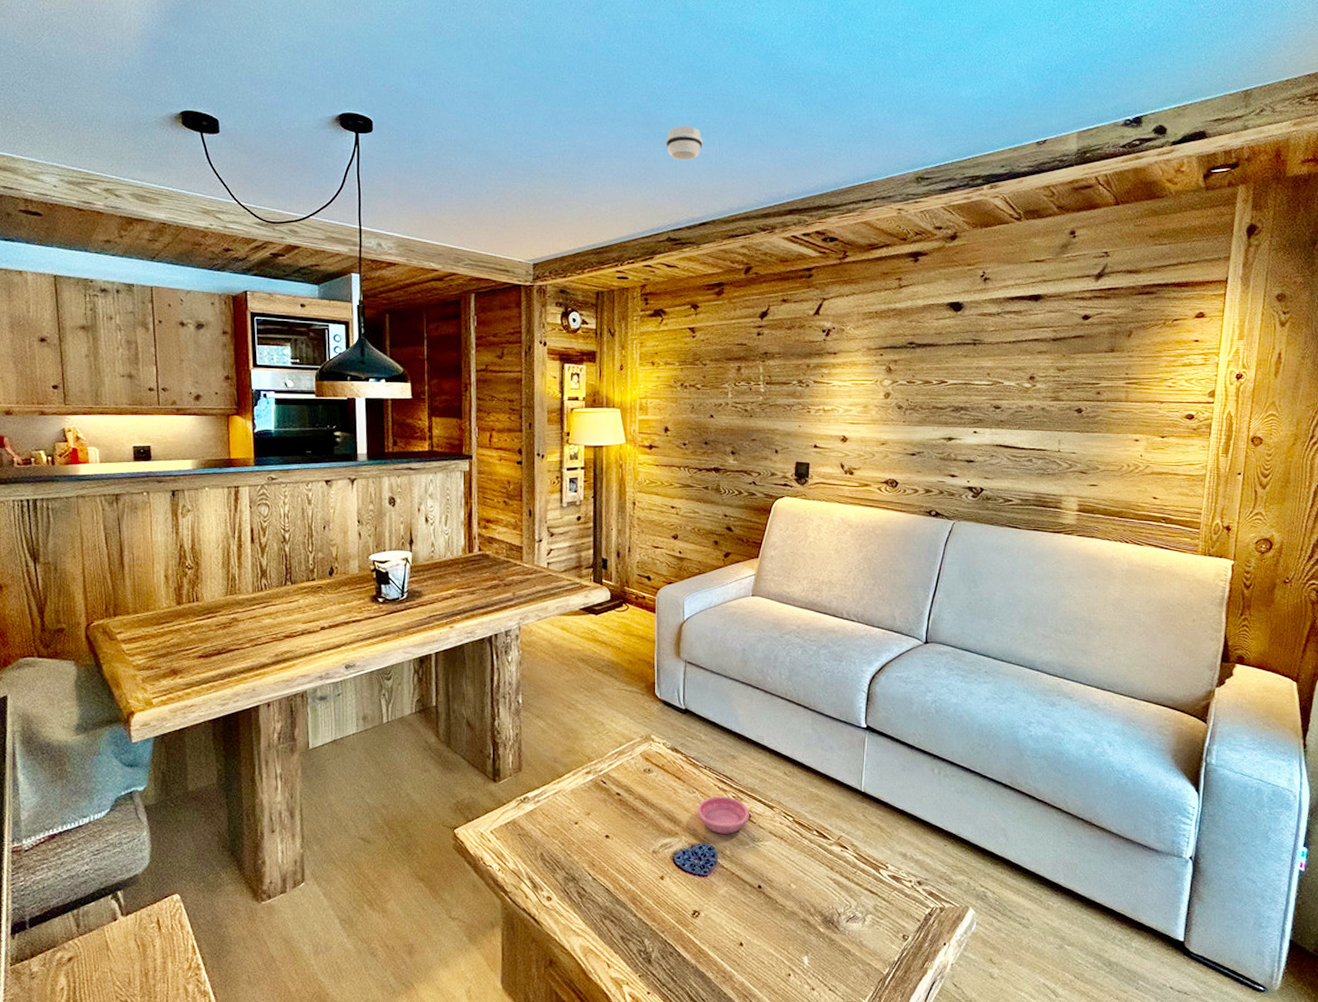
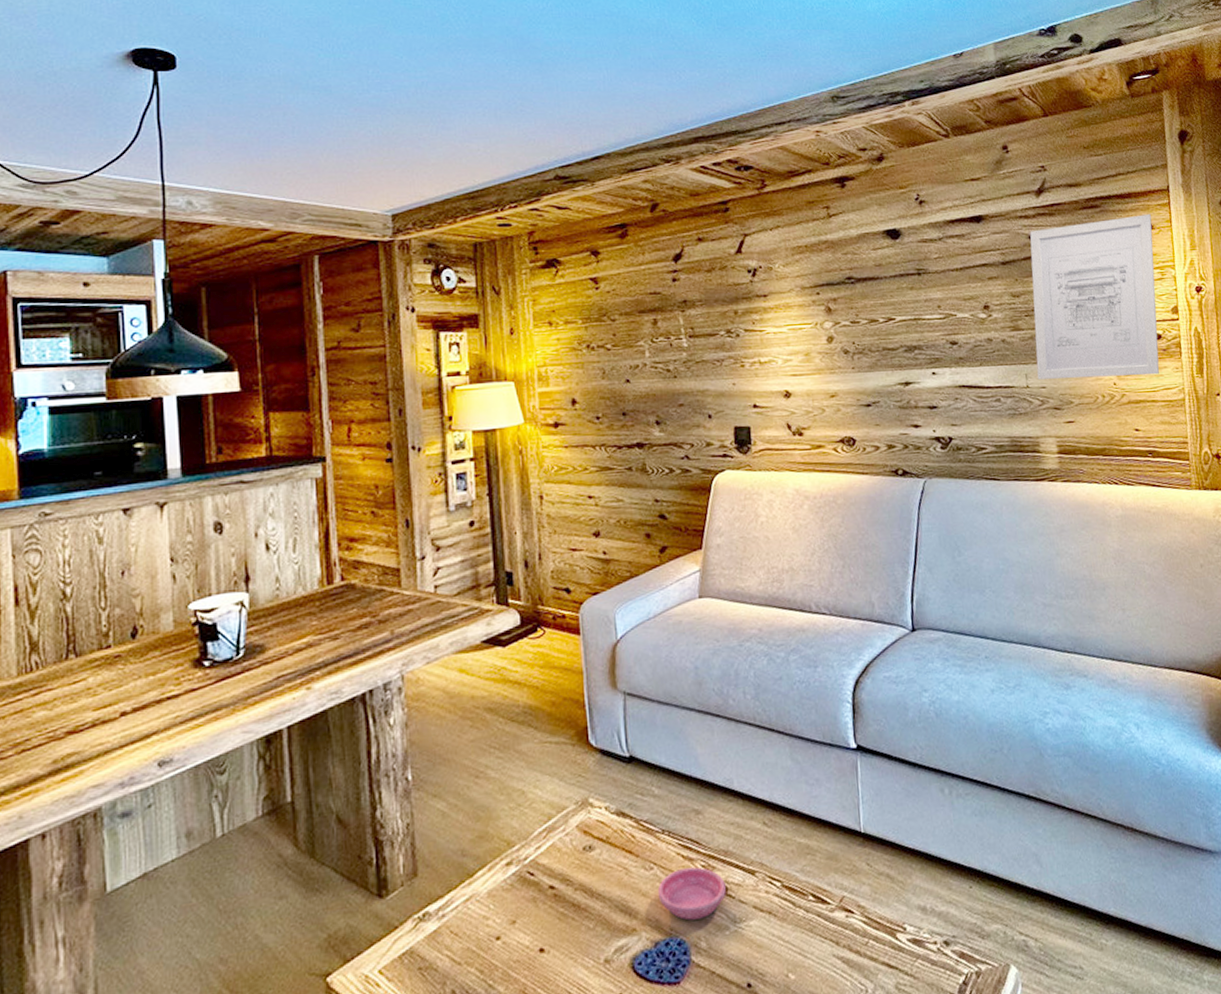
smoke detector: present [666,126,703,161] -> none [543,50,587,89]
wall art: none [1069,302,1205,451] -> present [1030,213,1160,380]

